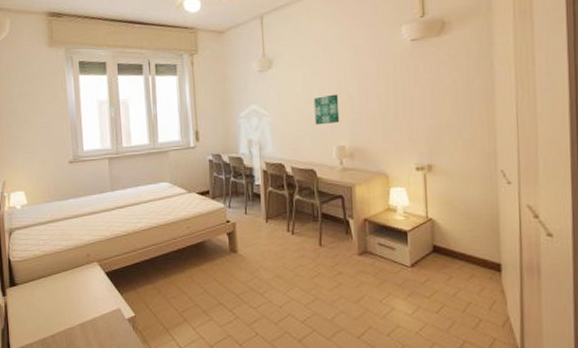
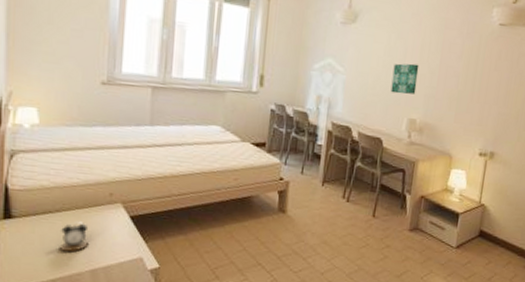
alarm clock: none [53,282,77,309] -> present [59,221,90,251]

